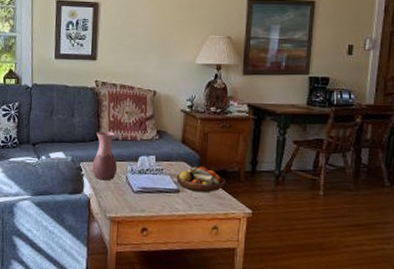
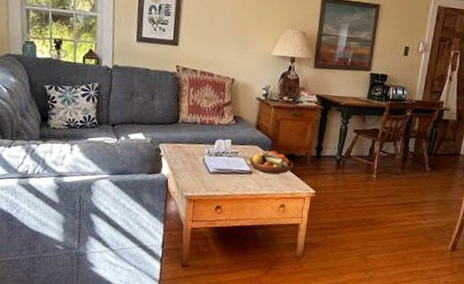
vase: present [92,131,118,181] -> none [170,114,196,162]

